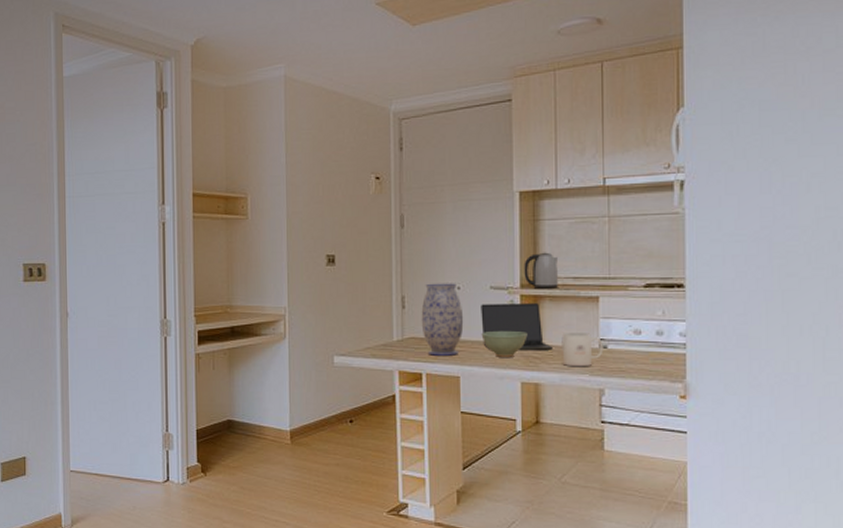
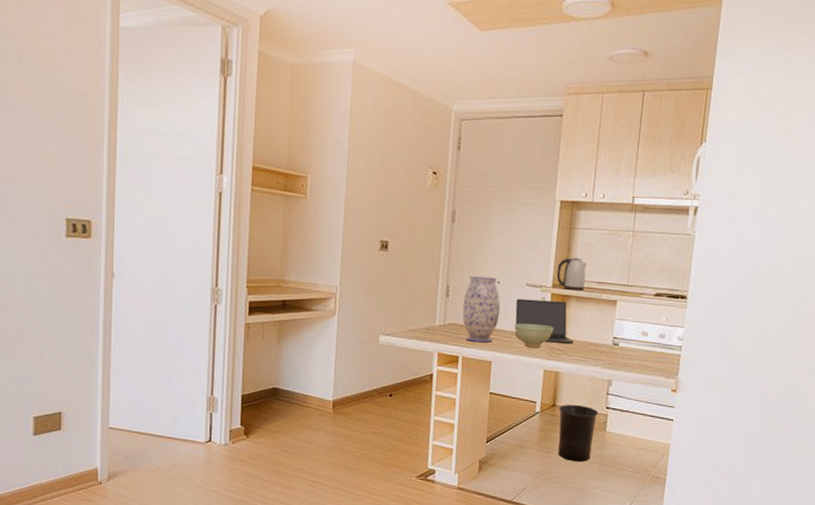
waste bin: none [543,420,593,487] -> present [558,404,599,462]
mug: present [561,331,604,367] -> none [580,329,616,361]

